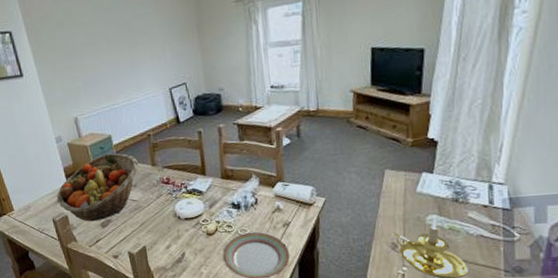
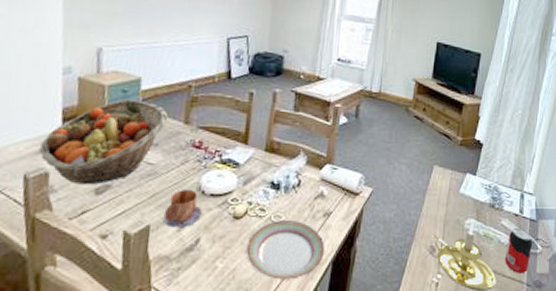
mug: none [153,217,182,247] -> present [163,190,202,228]
beverage can: none [475,218,509,261] -> present [504,227,533,273]

